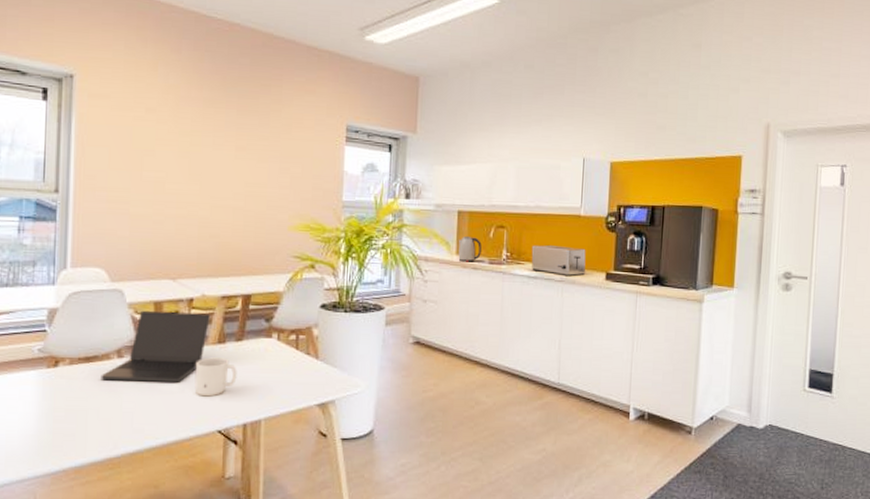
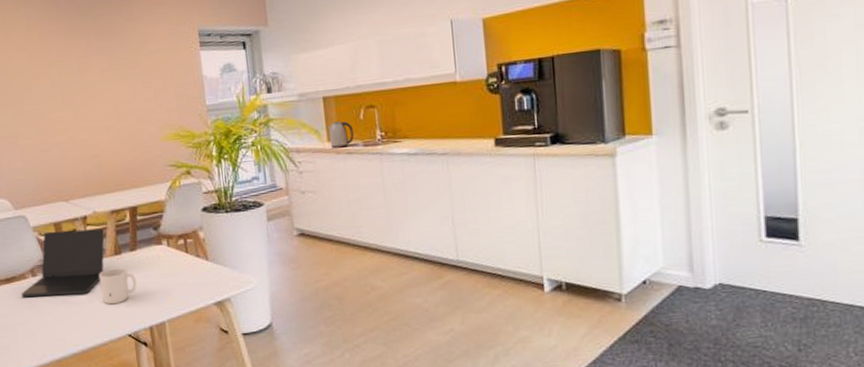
toaster: present [531,244,586,277] -> none [407,116,471,149]

